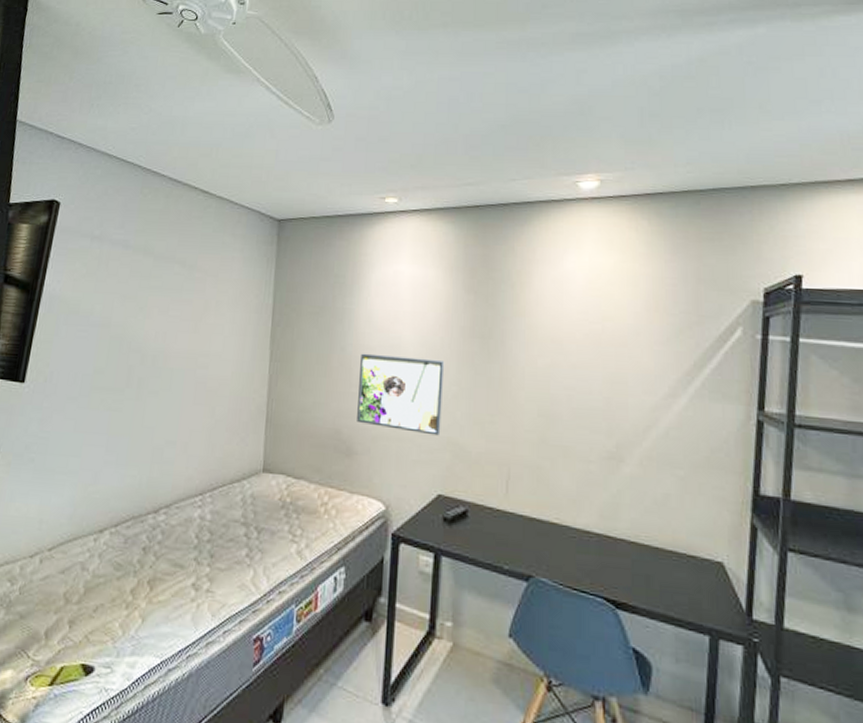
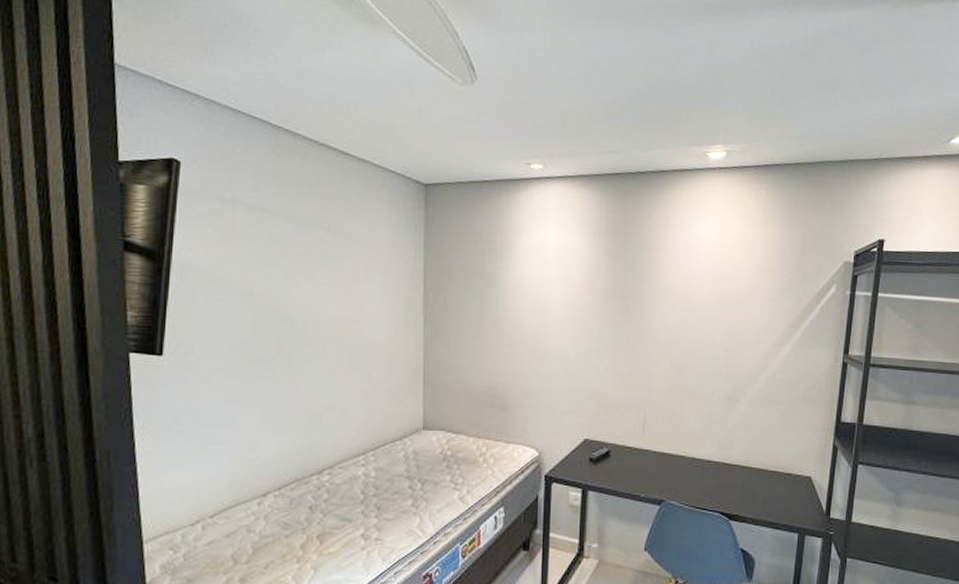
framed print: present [357,353,445,436] -> none [510,315,589,388]

